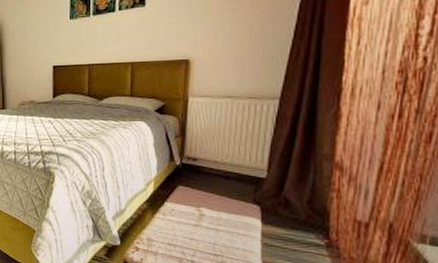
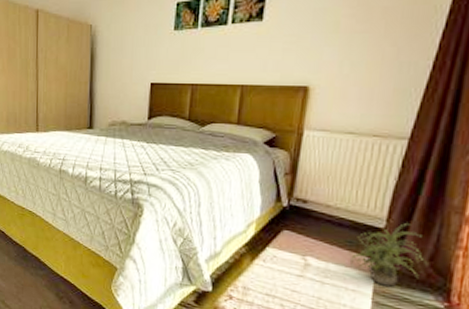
potted plant: none [240,172,307,229] -> present [350,223,428,287]

